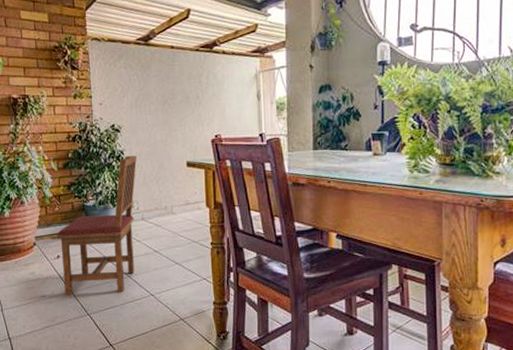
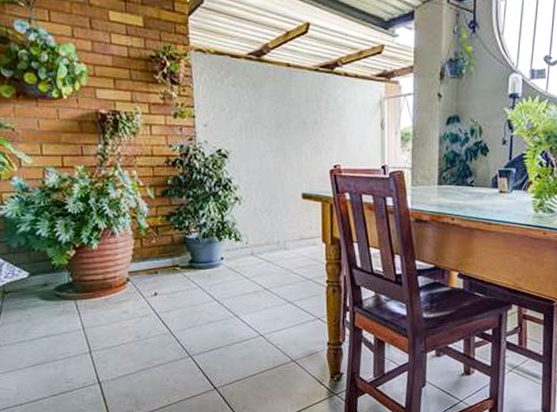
dining chair: present [57,155,138,295] -> none [154,184,247,336]

